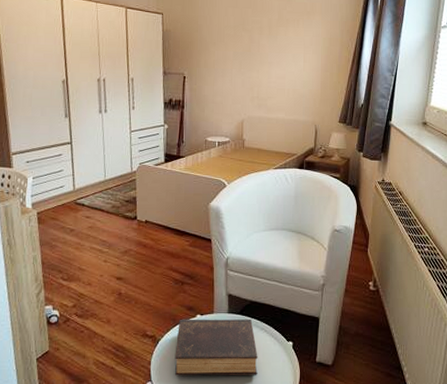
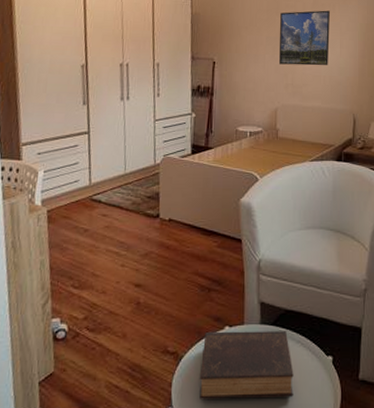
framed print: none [246,25,294,80] -> present [279,10,330,66]

